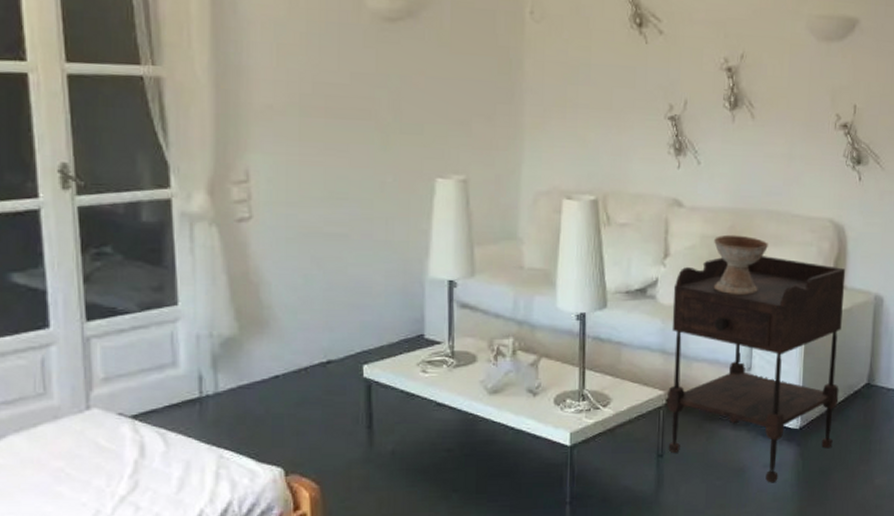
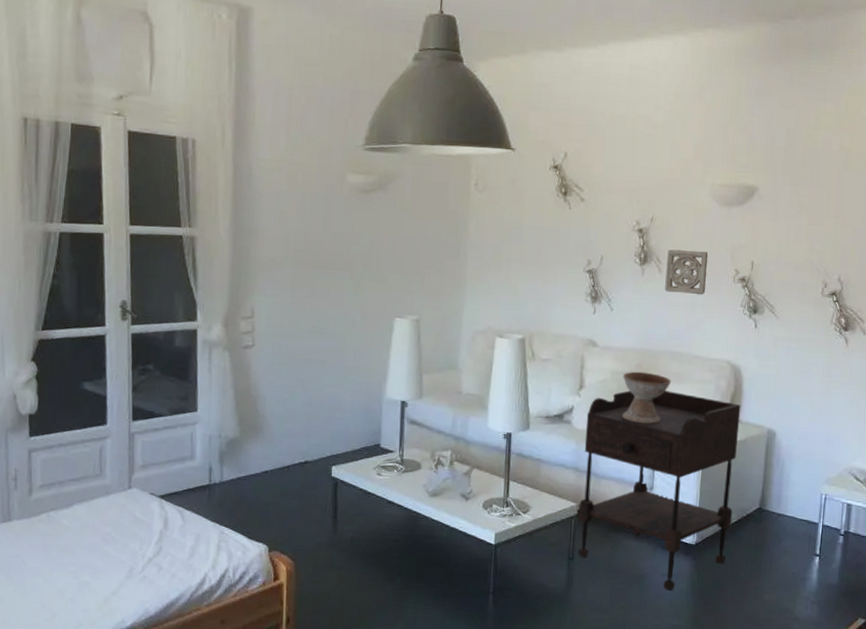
wall ornament: none [759,91,807,145] -> present [665,249,709,295]

